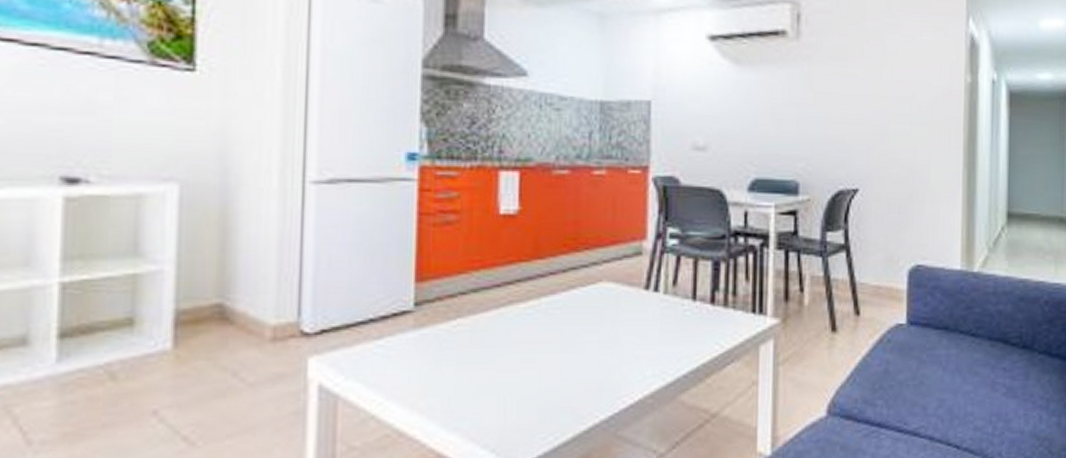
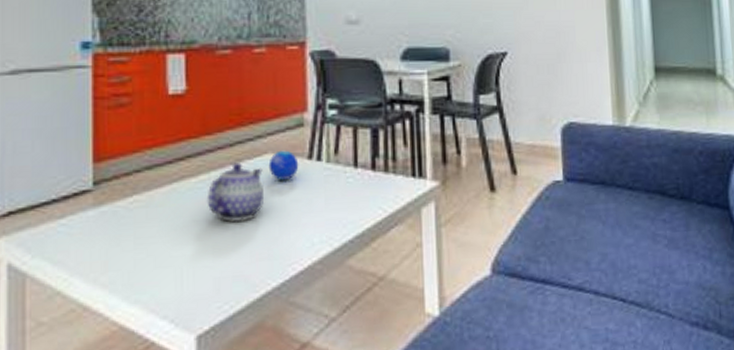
teapot: none [535,290,597,352] -> present [207,163,265,223]
decorative orb: none [603,279,635,311] -> present [268,150,299,181]

